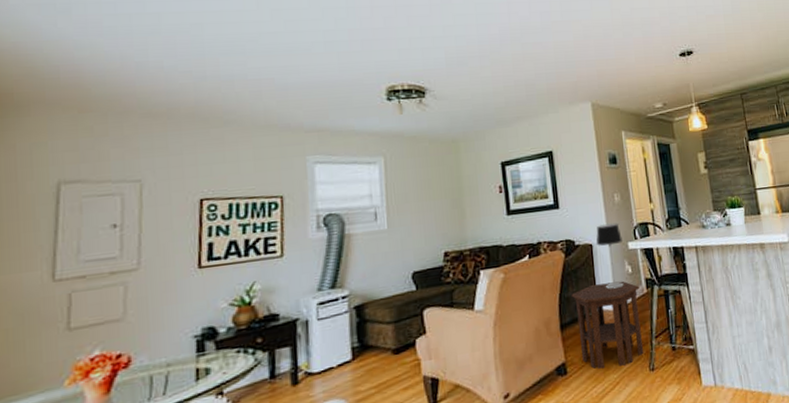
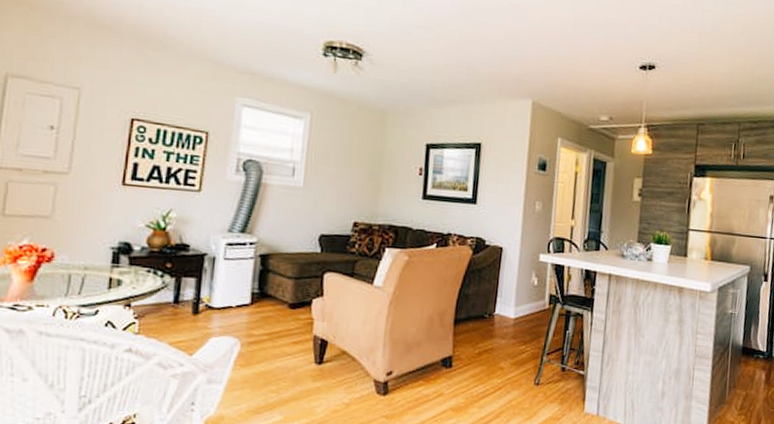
side table: present [571,281,644,369] -> none [470,287,542,374]
table lamp: present [596,223,624,289] -> none [506,230,535,297]

